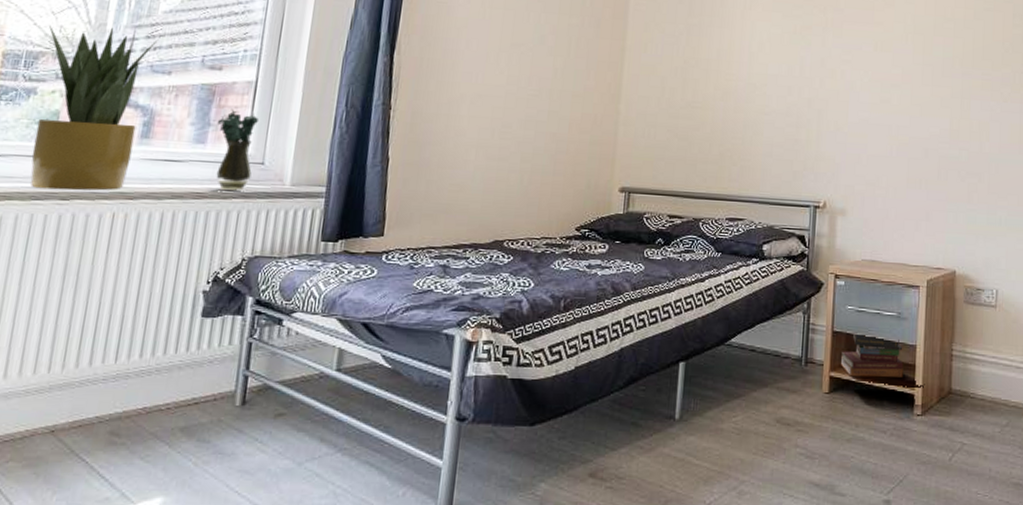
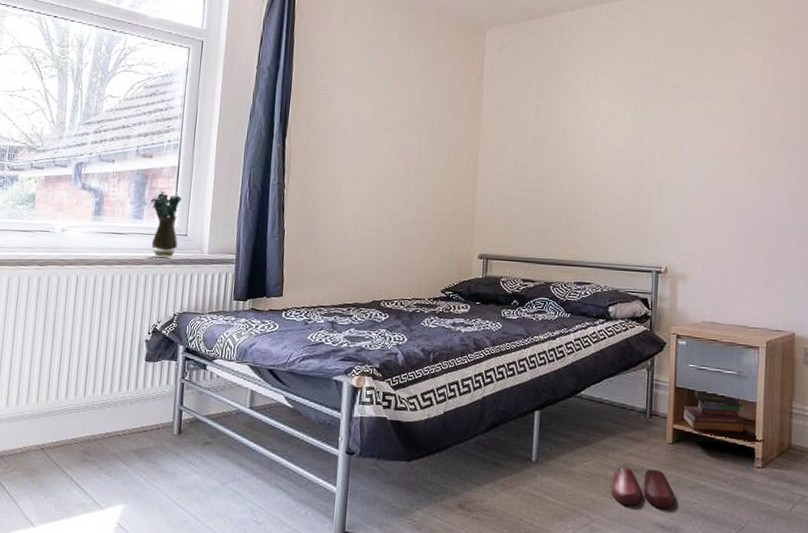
planter: present [29,25,159,191] -> none [17,125,104,258]
slippers: none [762,421,830,466] -> present [611,466,674,509]

